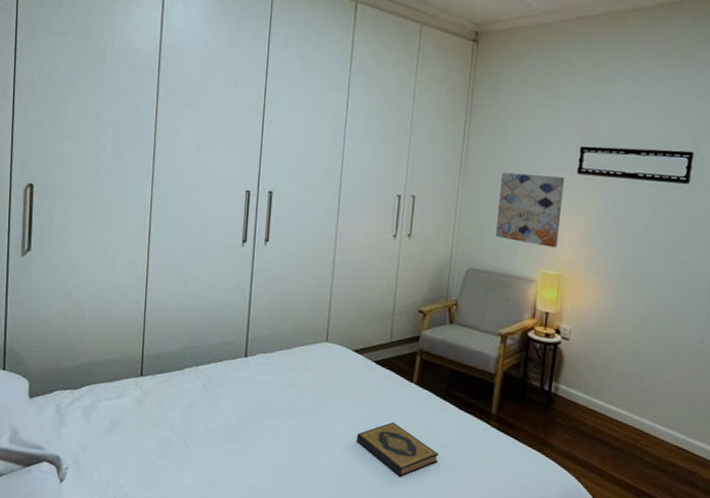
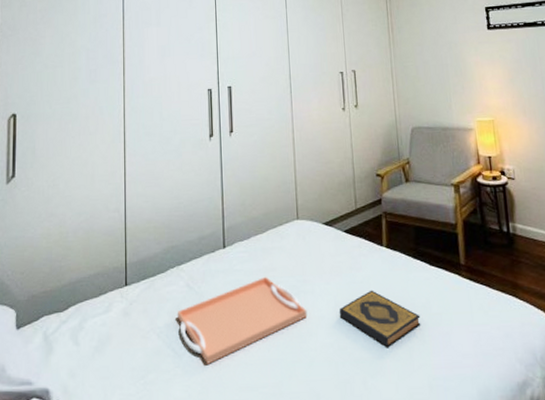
serving tray: none [190,391,324,461] -> present [177,276,308,364]
wall art: present [496,172,564,248] -> none [425,35,486,97]

